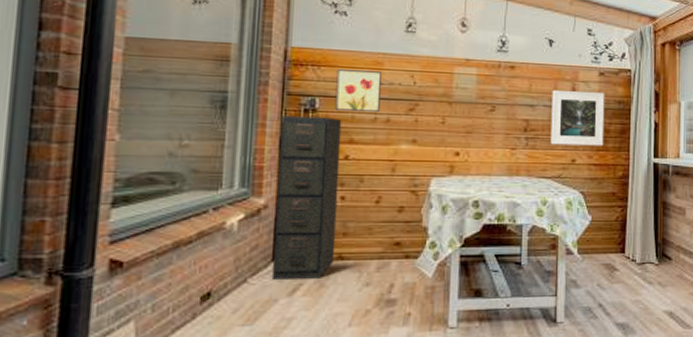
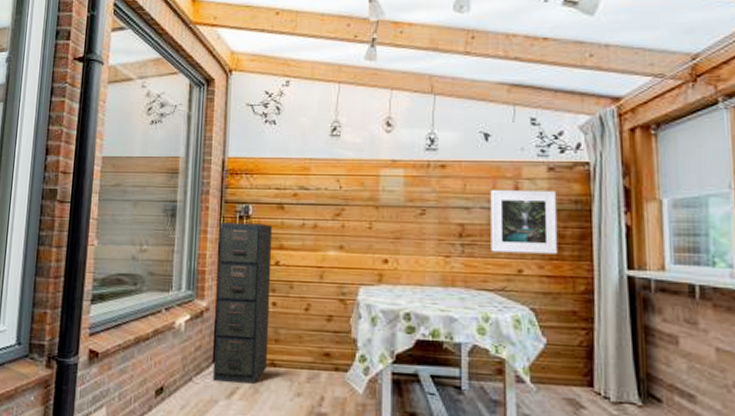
wall art: present [335,69,382,113] -> none [266,176,308,219]

